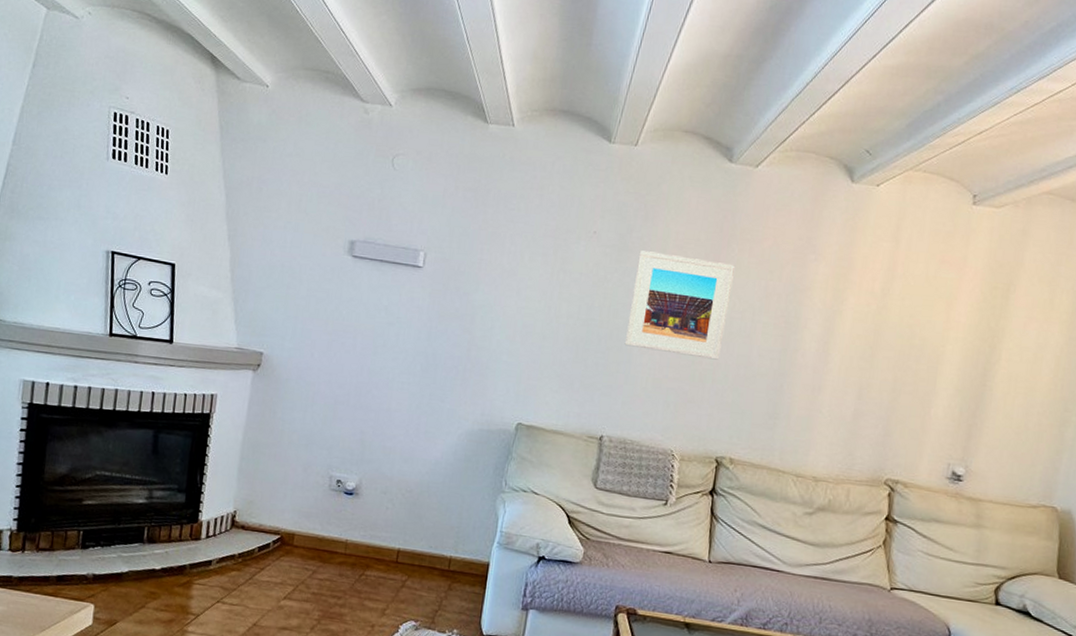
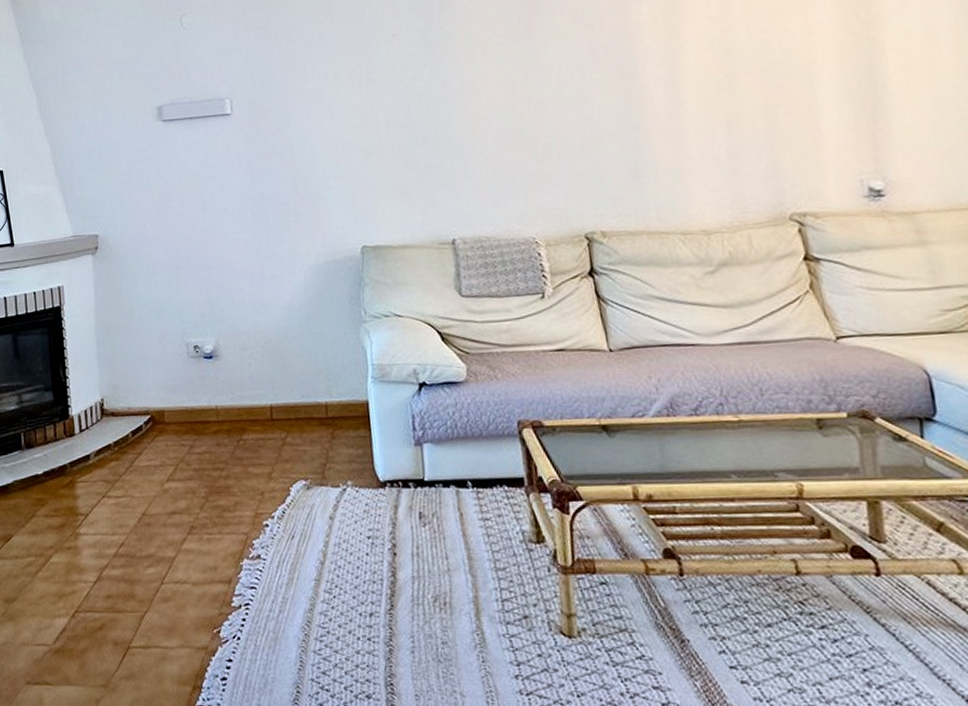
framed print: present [624,250,735,360] -> none [444,29,559,140]

